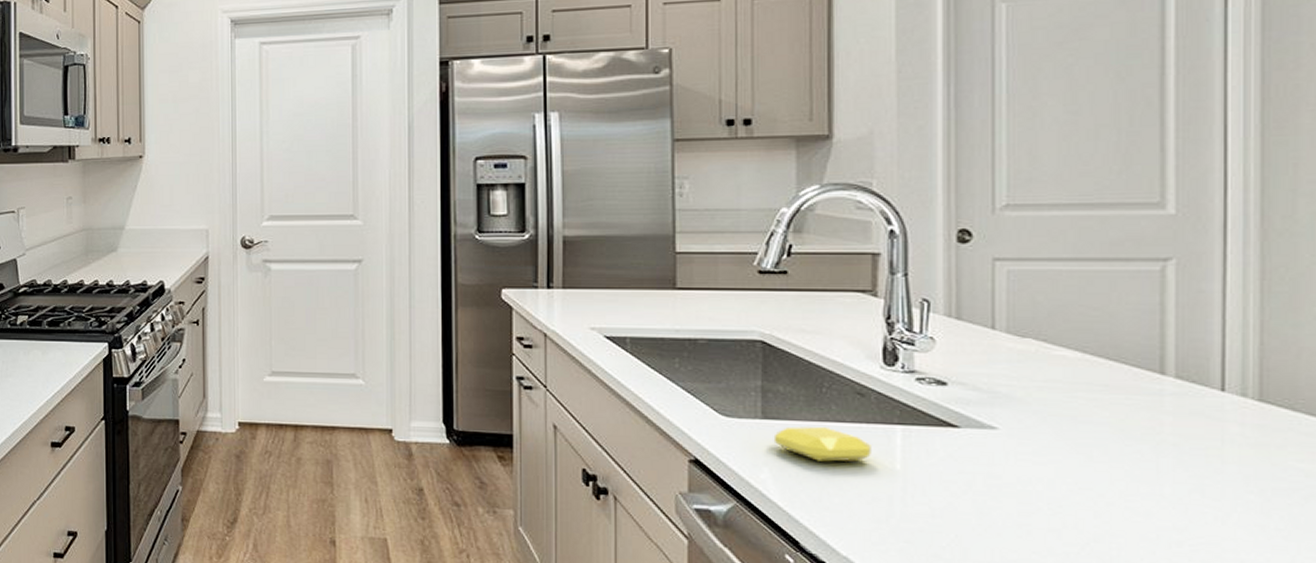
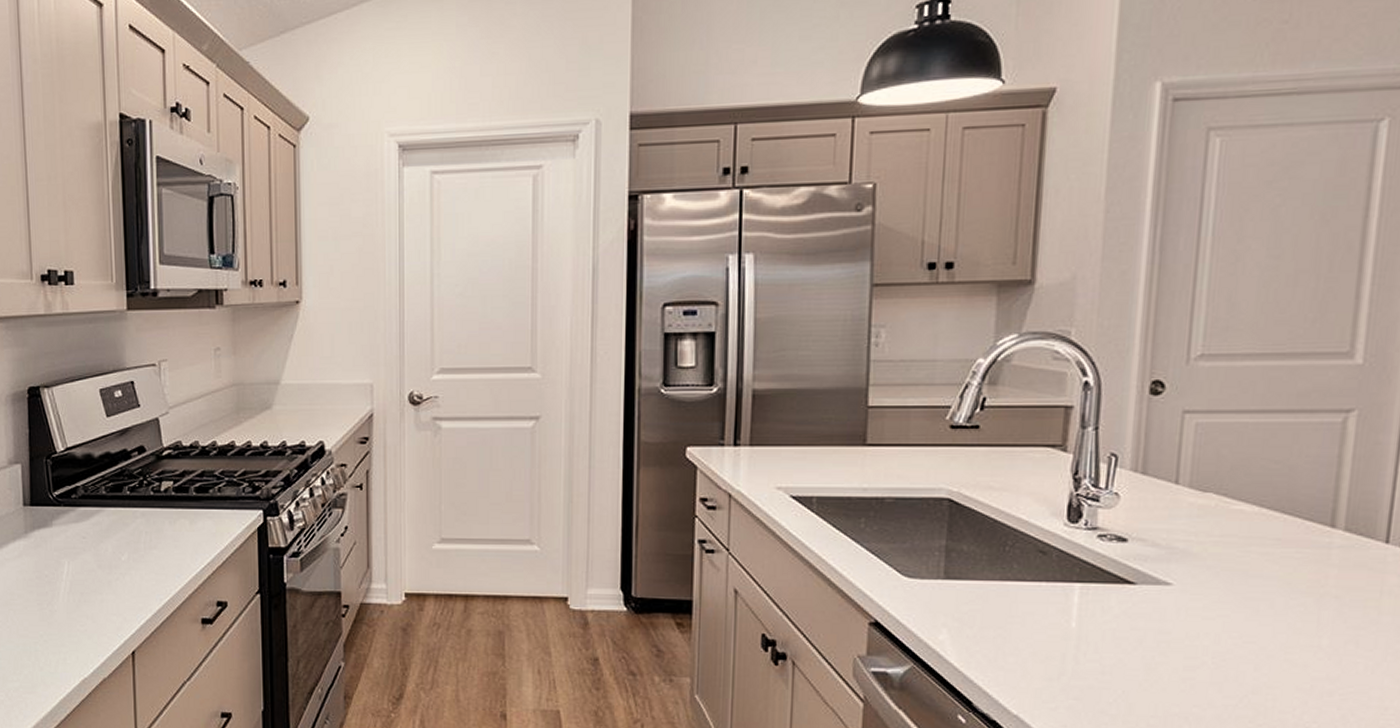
soap bar: present [773,426,871,462] -> none [954,585,1049,621]

